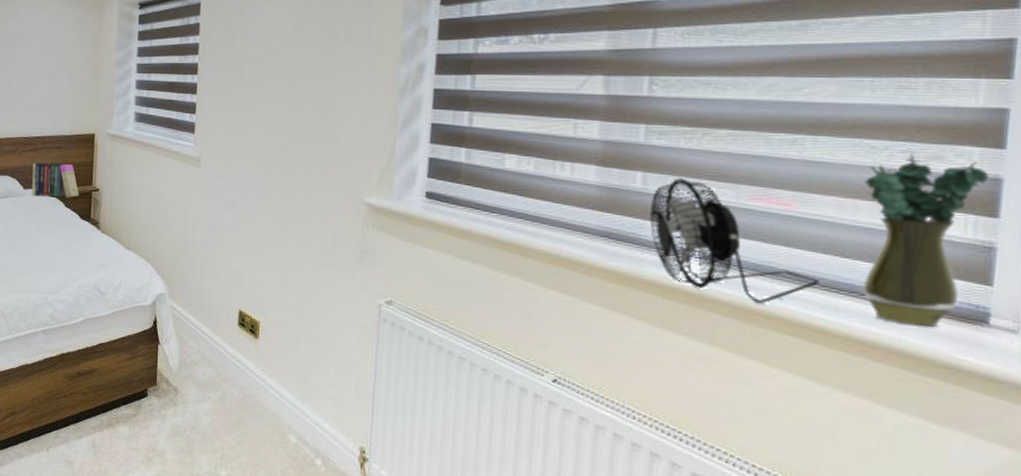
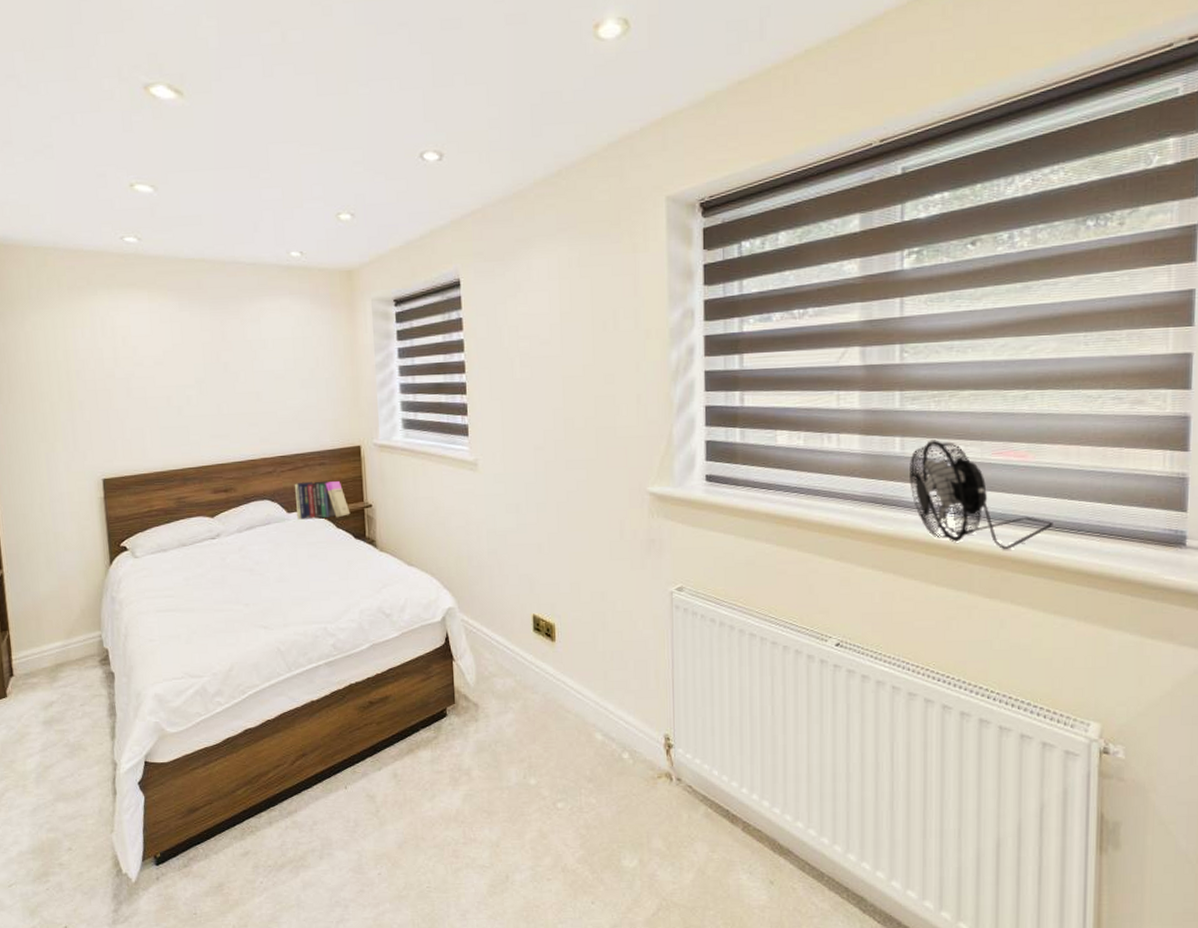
vase: present [863,154,989,328] -> none [1085,400,1179,554]

